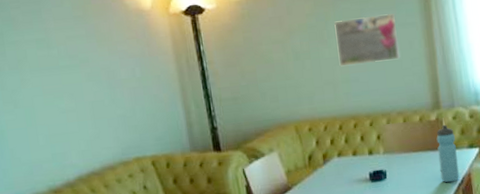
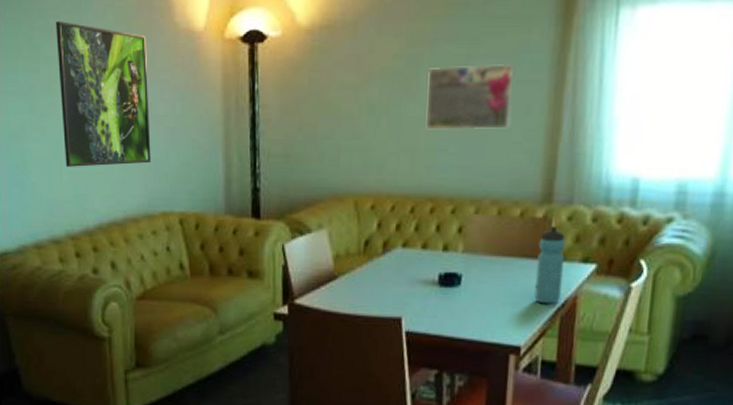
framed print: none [17,11,119,132] -> present [56,21,151,167]

